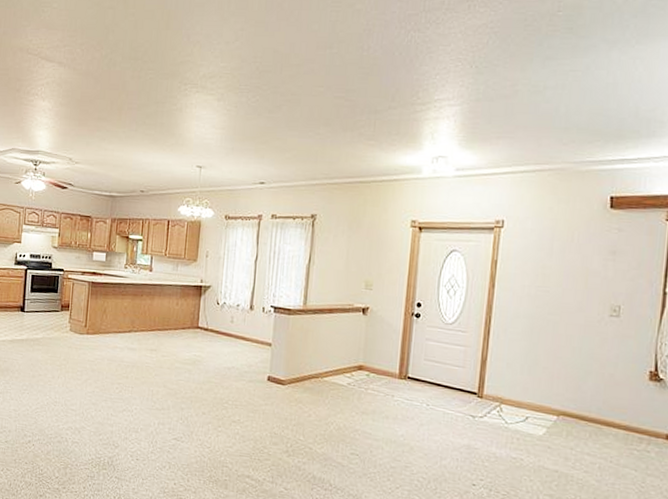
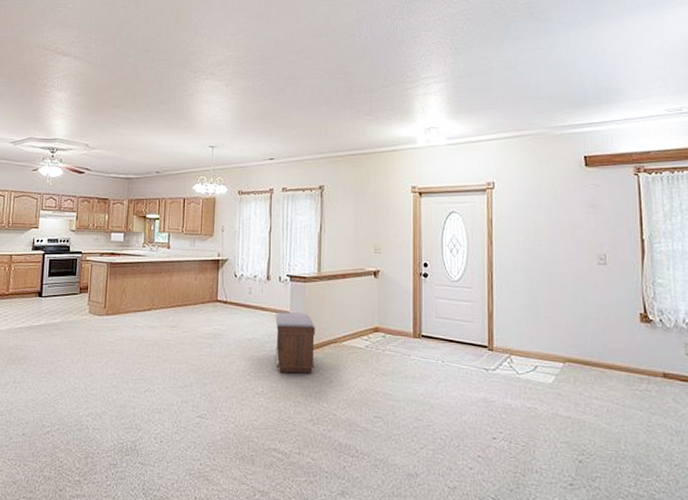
bench: none [254,343,297,406] -> present [275,312,315,373]

